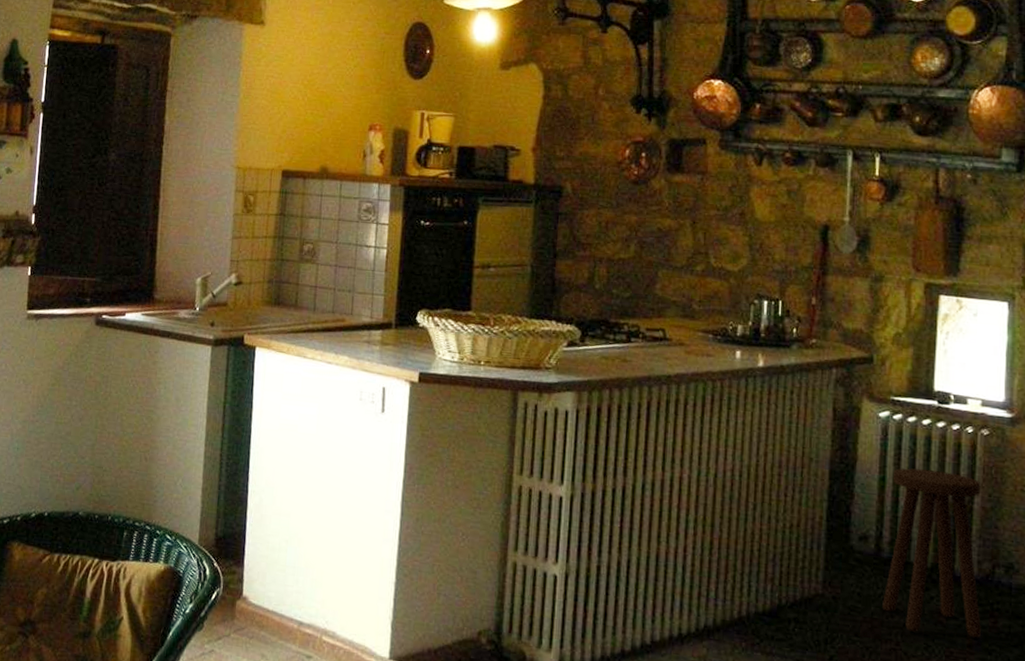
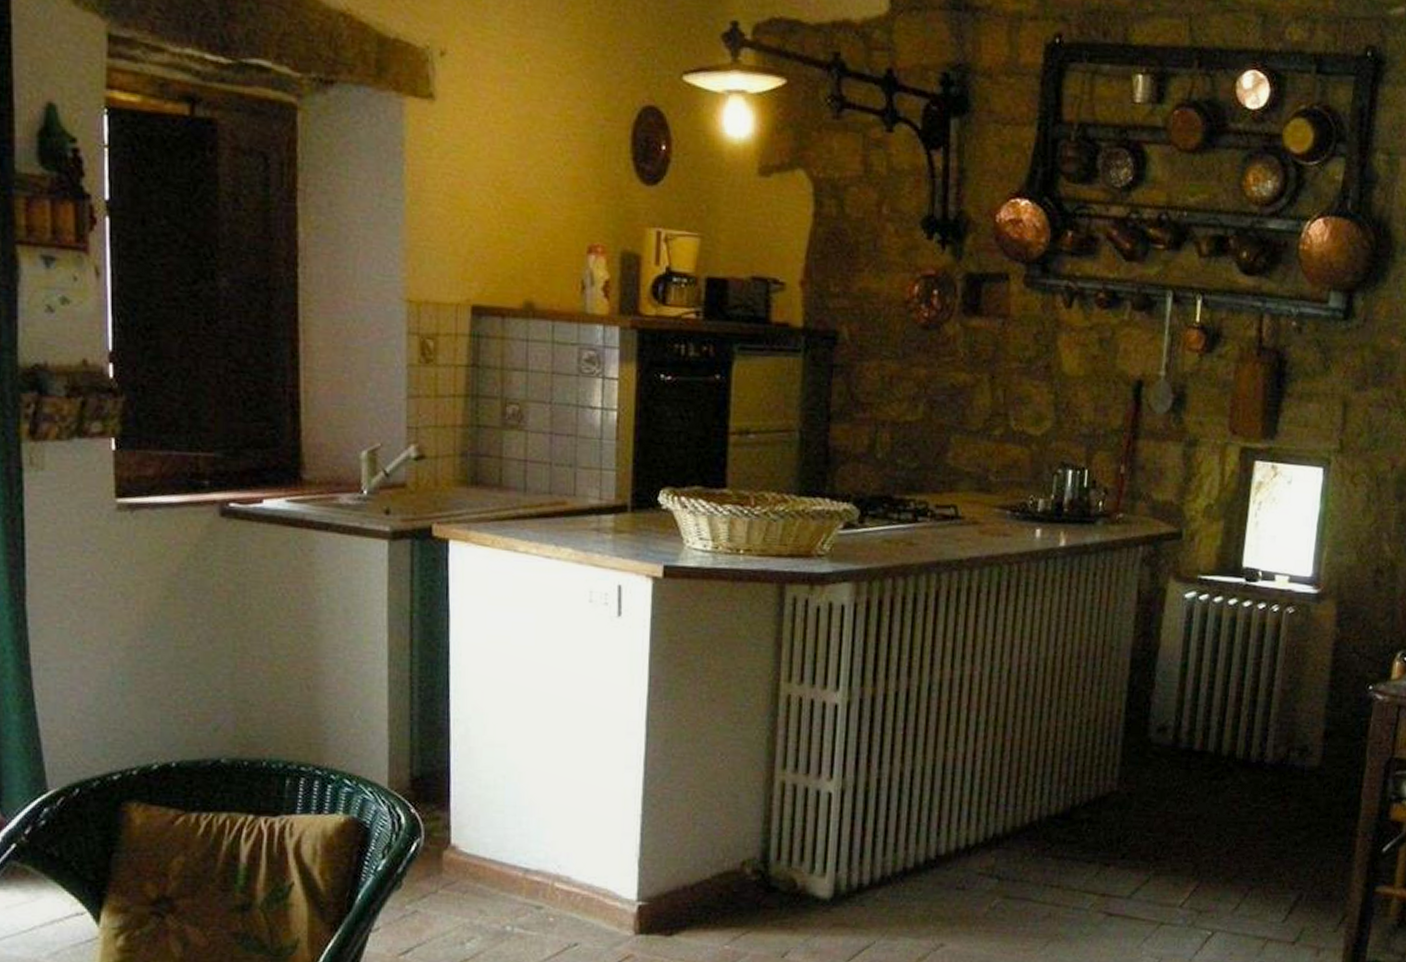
stool: present [882,468,982,638] -> none [1177,652,1283,824]

